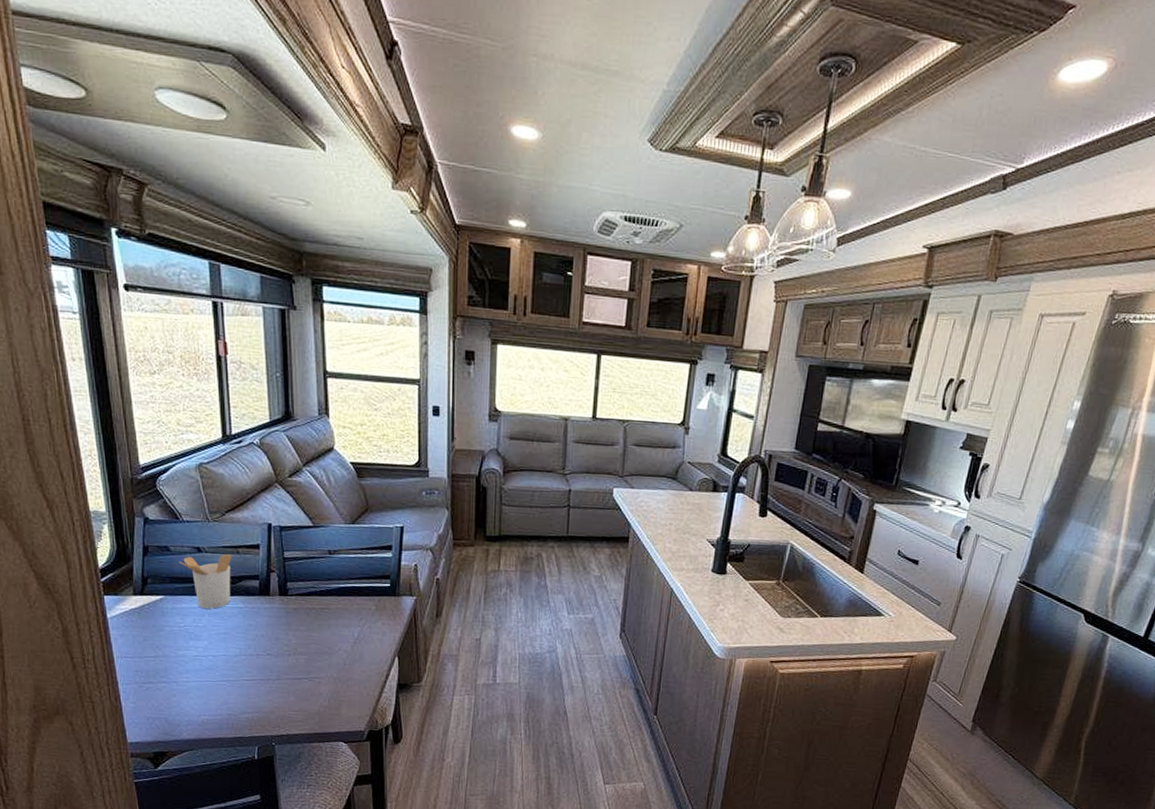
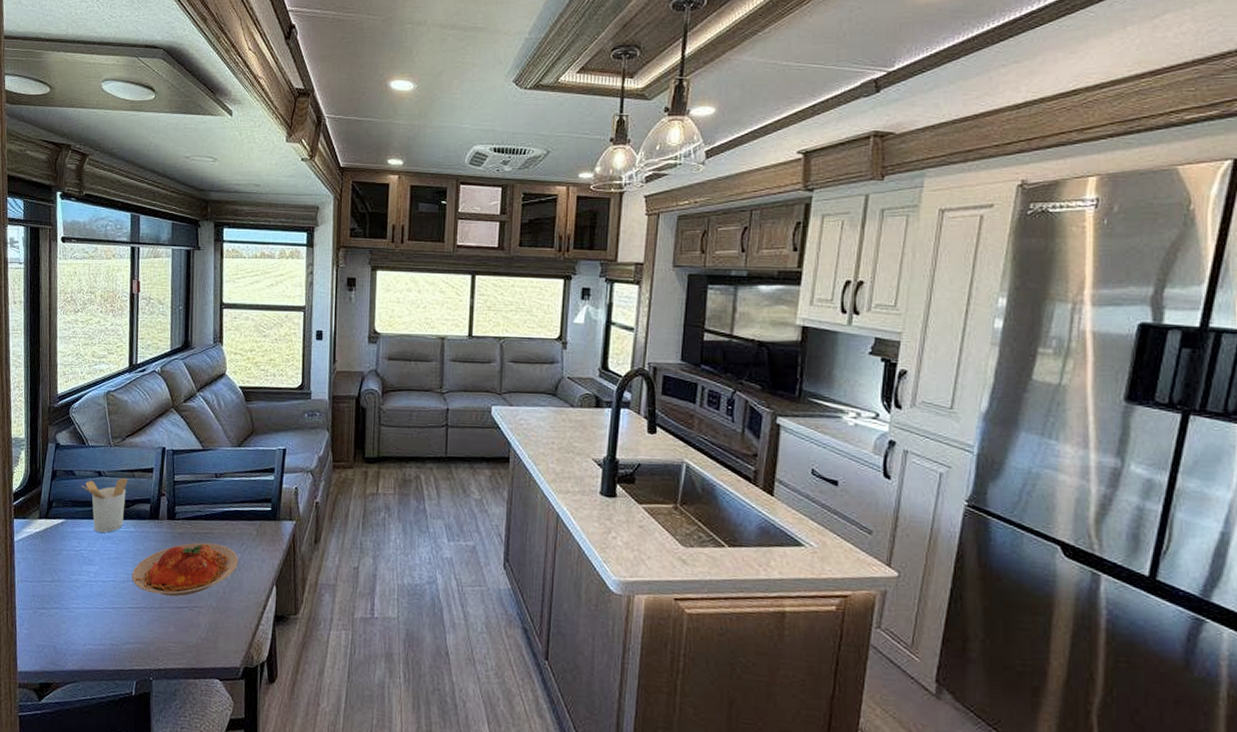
plate: none [245,617,359,669] -> present [132,542,239,597]

